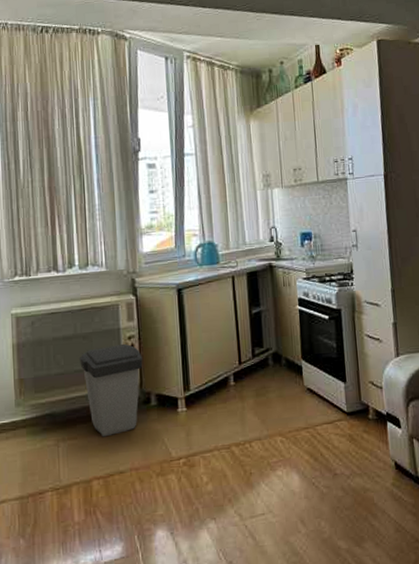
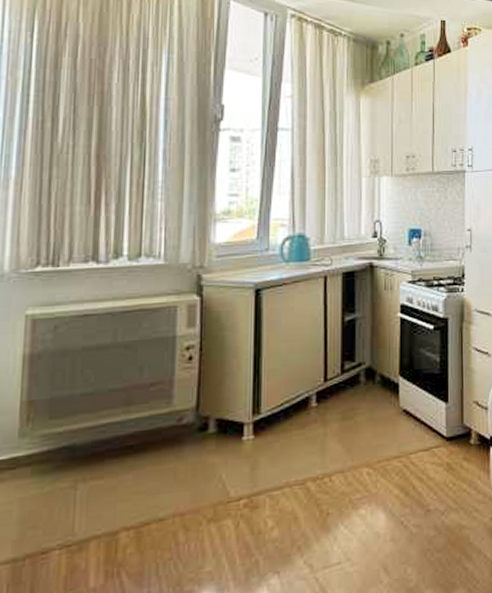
trash can: present [80,343,143,437] -> none [117,355,203,475]

